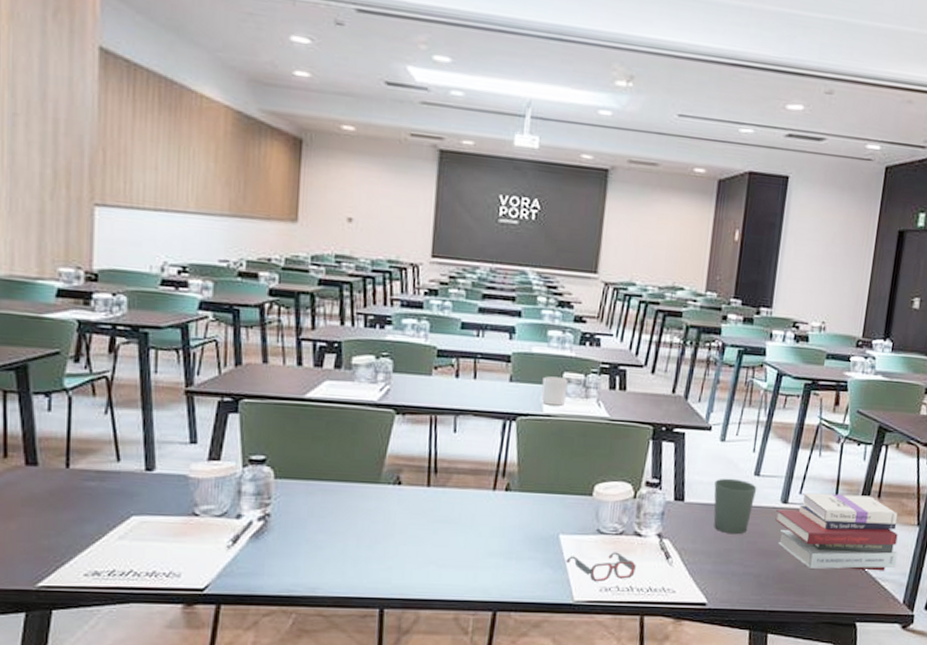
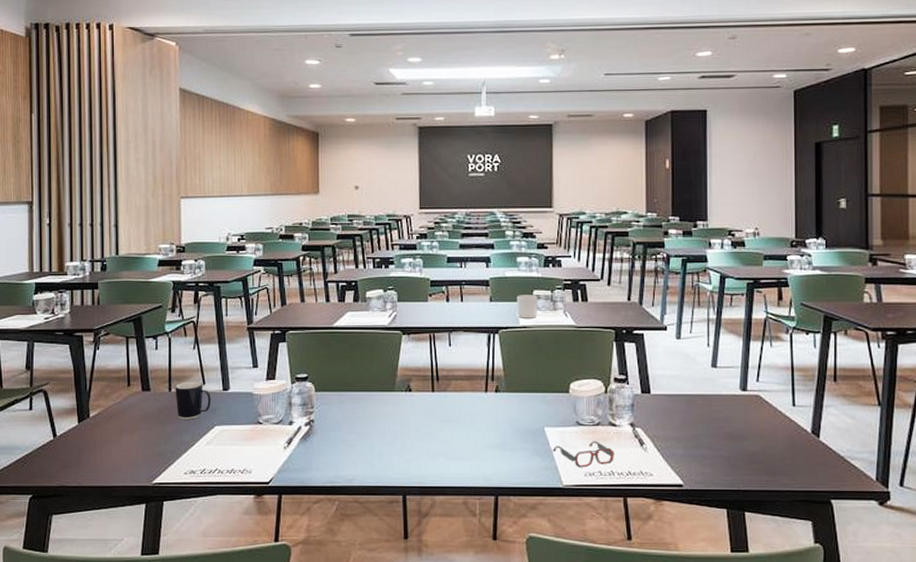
mug: none [75,455,127,507] -> present [175,381,211,420]
dixie cup: present [713,478,757,535] -> none [676,371,716,421]
books: present [775,492,898,571] -> none [737,380,863,450]

